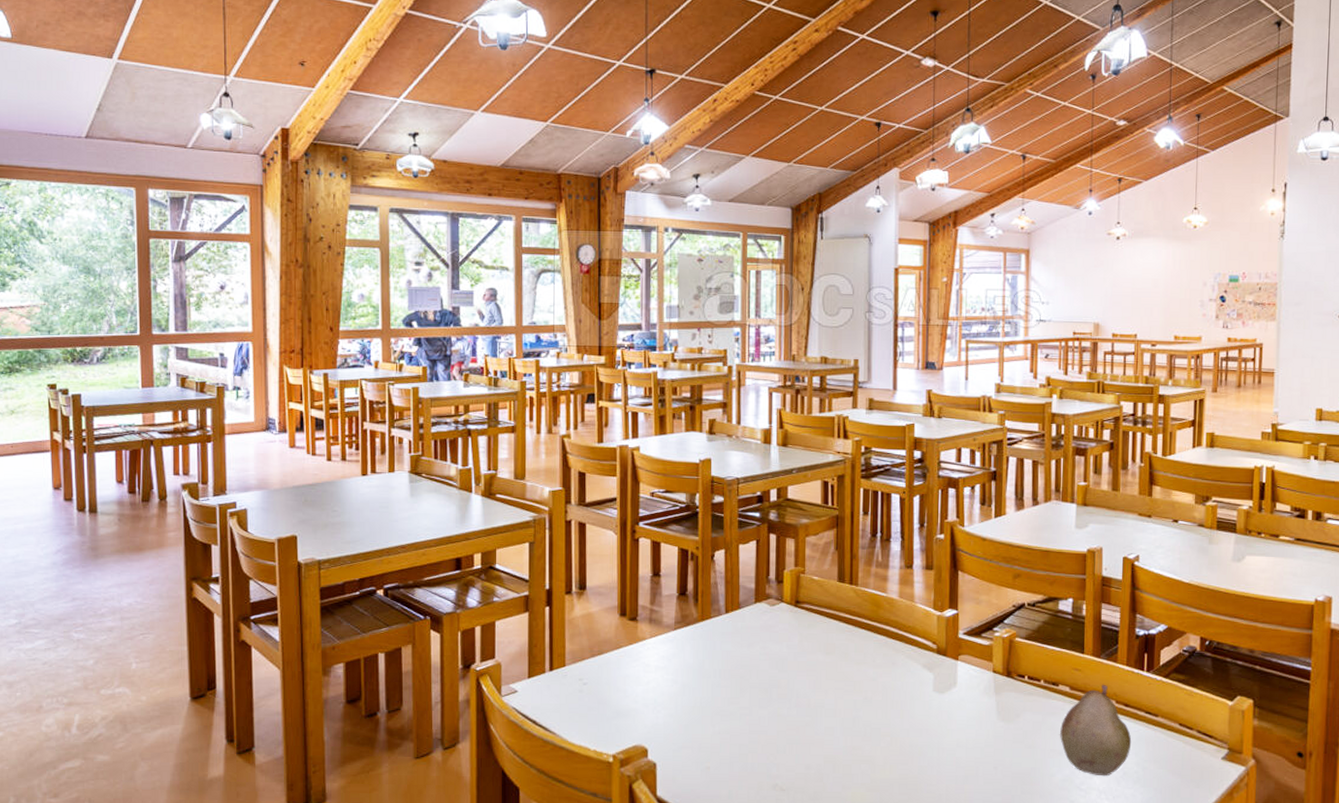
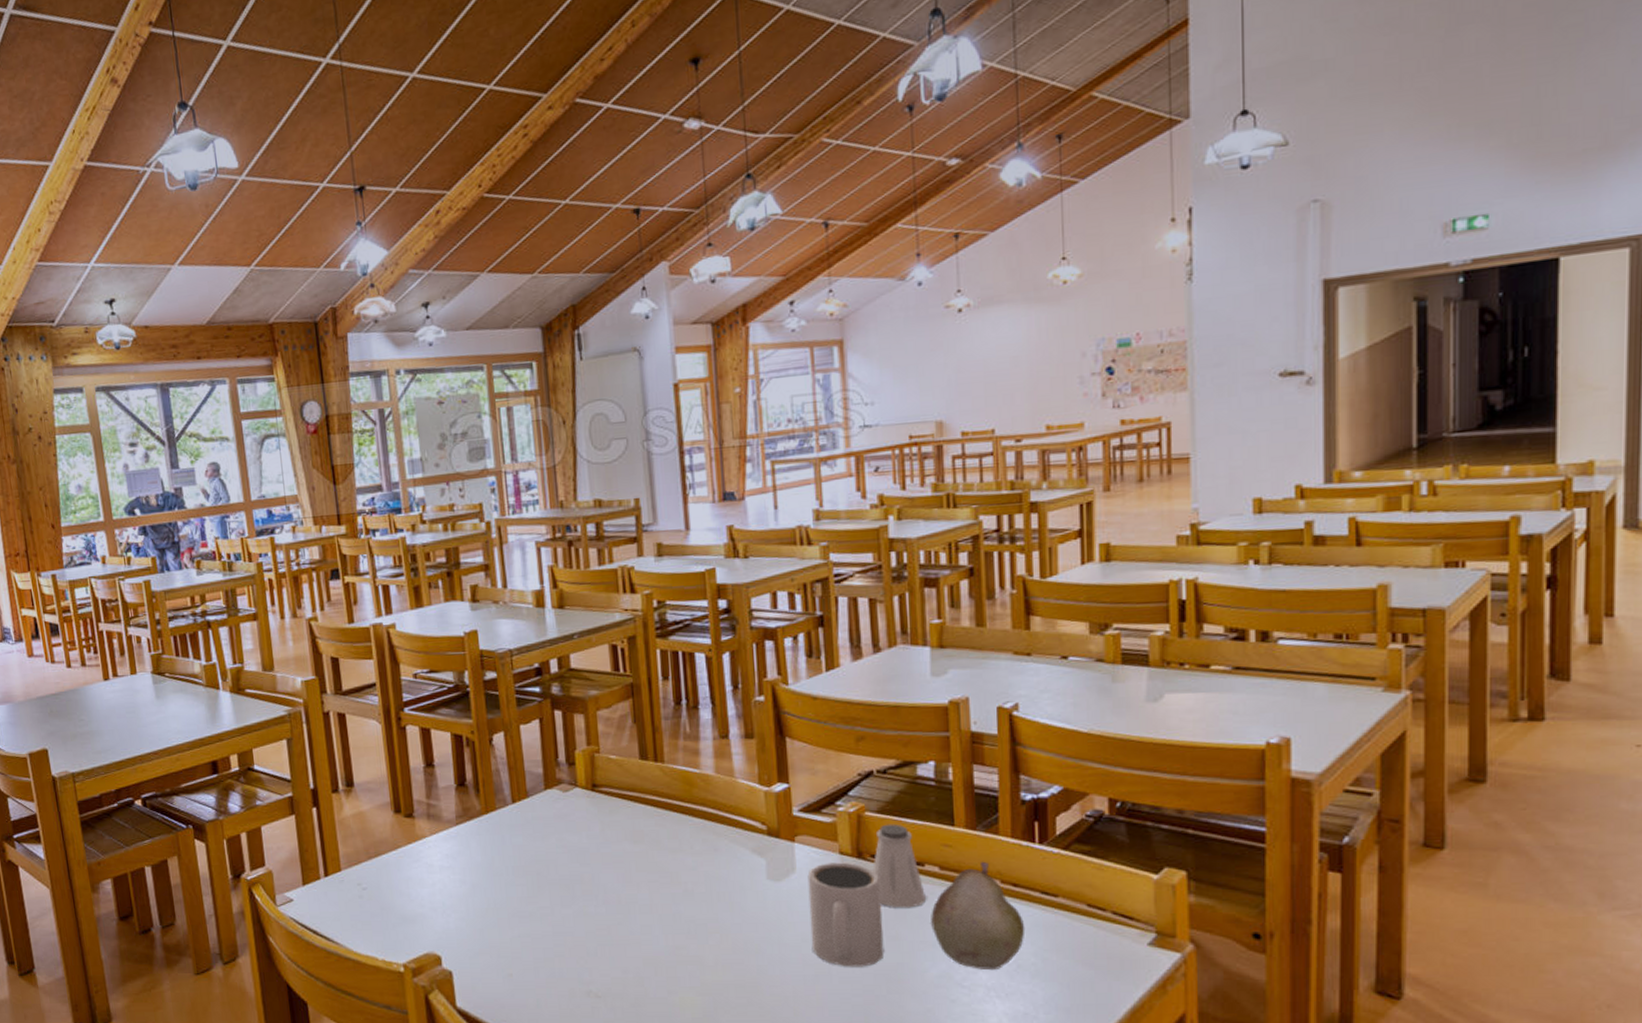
mug: none [964,679,1024,770] -> present [807,862,884,967]
saltshaker: none [1018,649,1058,721] -> present [872,823,927,908]

